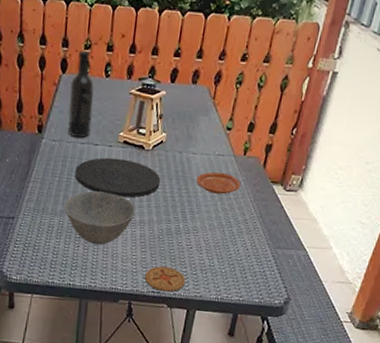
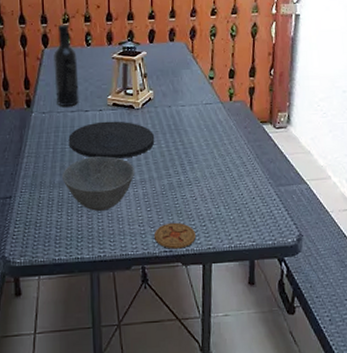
plate: present [196,171,241,195] -> none [189,120,233,142]

